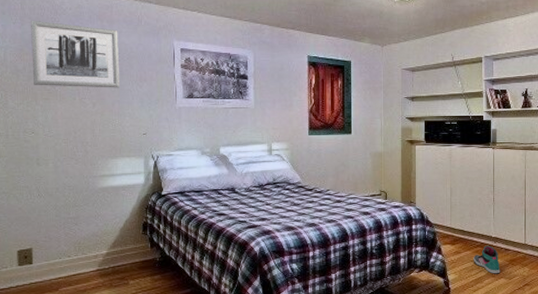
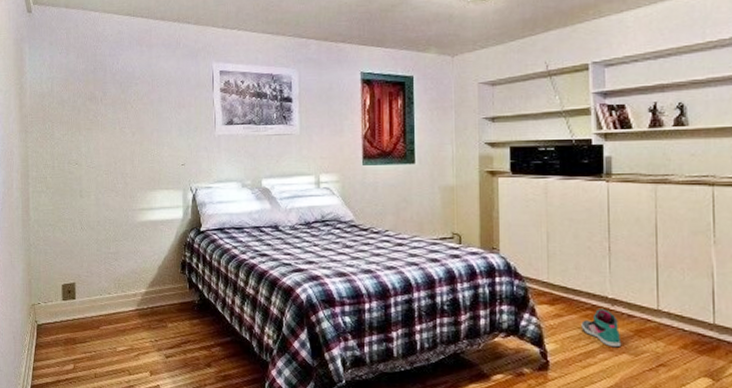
wall art: present [31,20,119,88] -> none [75,49,158,116]

